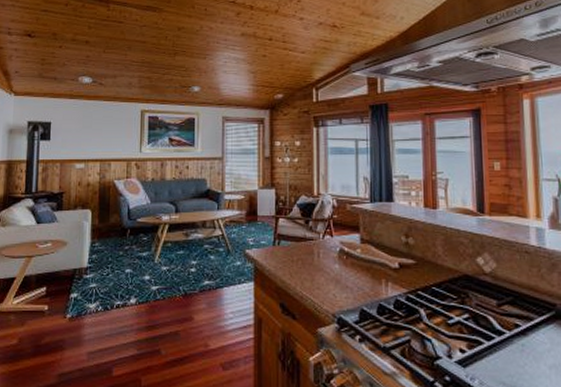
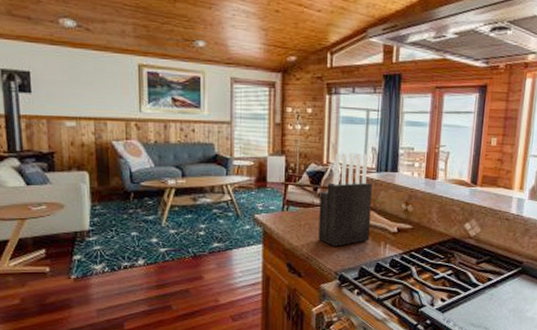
knife block: none [312,183,368,285] -> present [318,153,372,246]

